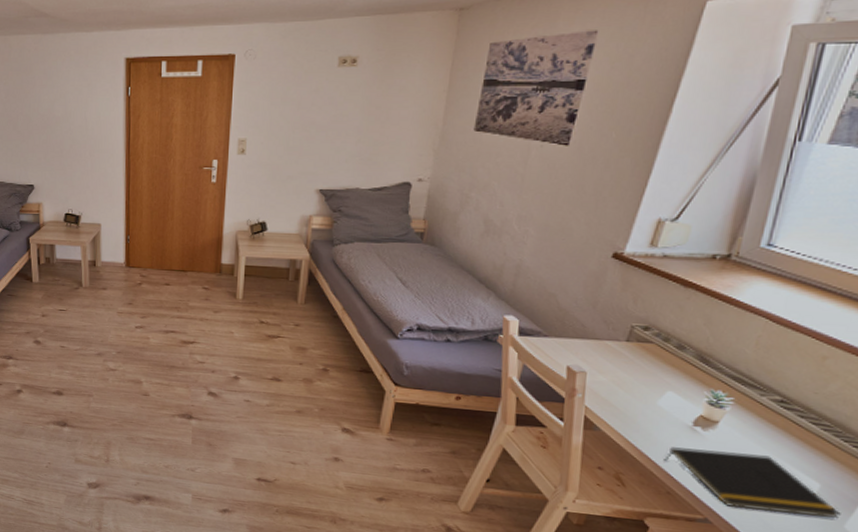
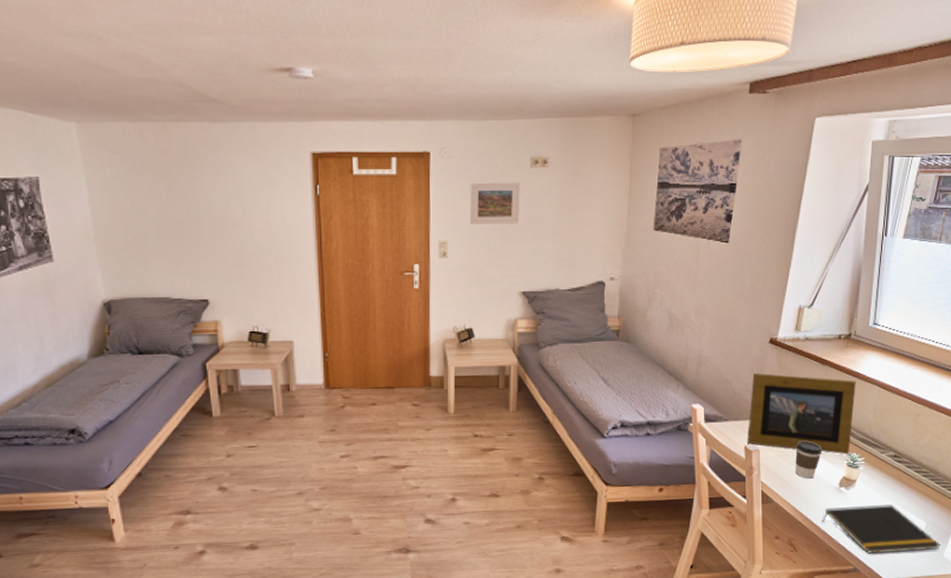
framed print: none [271,82,326,123] -> present [470,182,521,224]
picture frame: none [571,288,732,392] -> present [748,372,856,455]
coffee cup: none [632,368,673,412] -> present [795,440,822,479]

